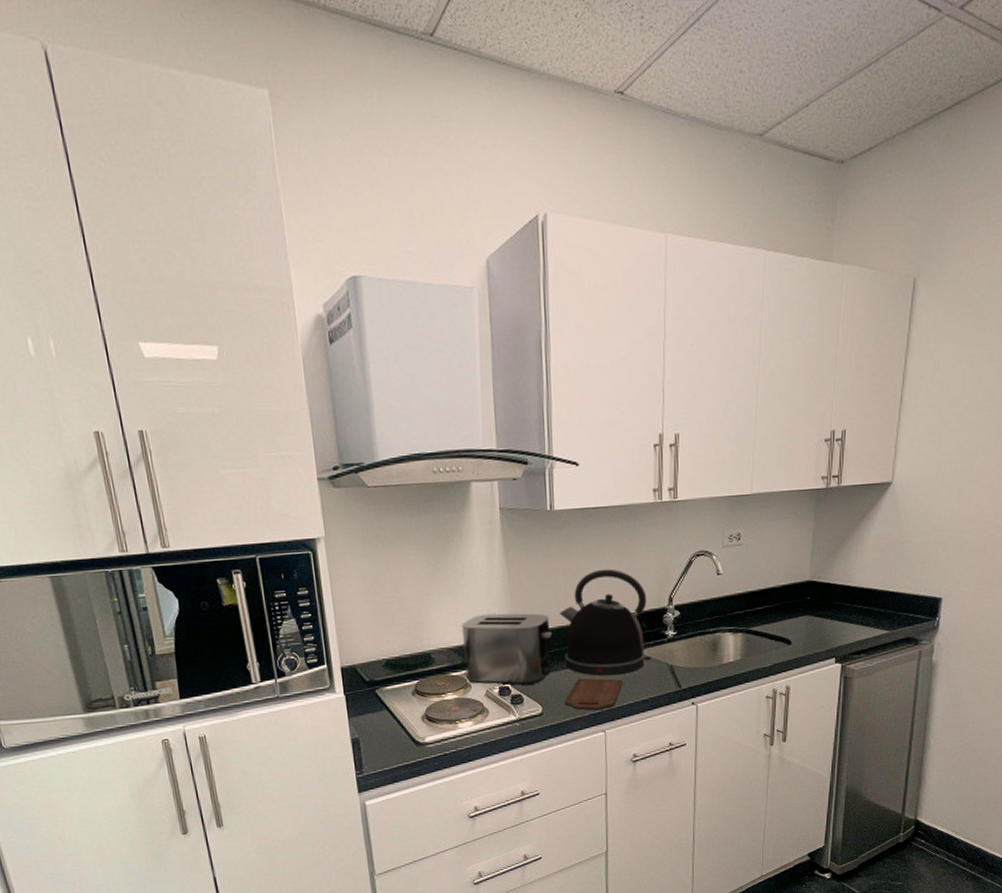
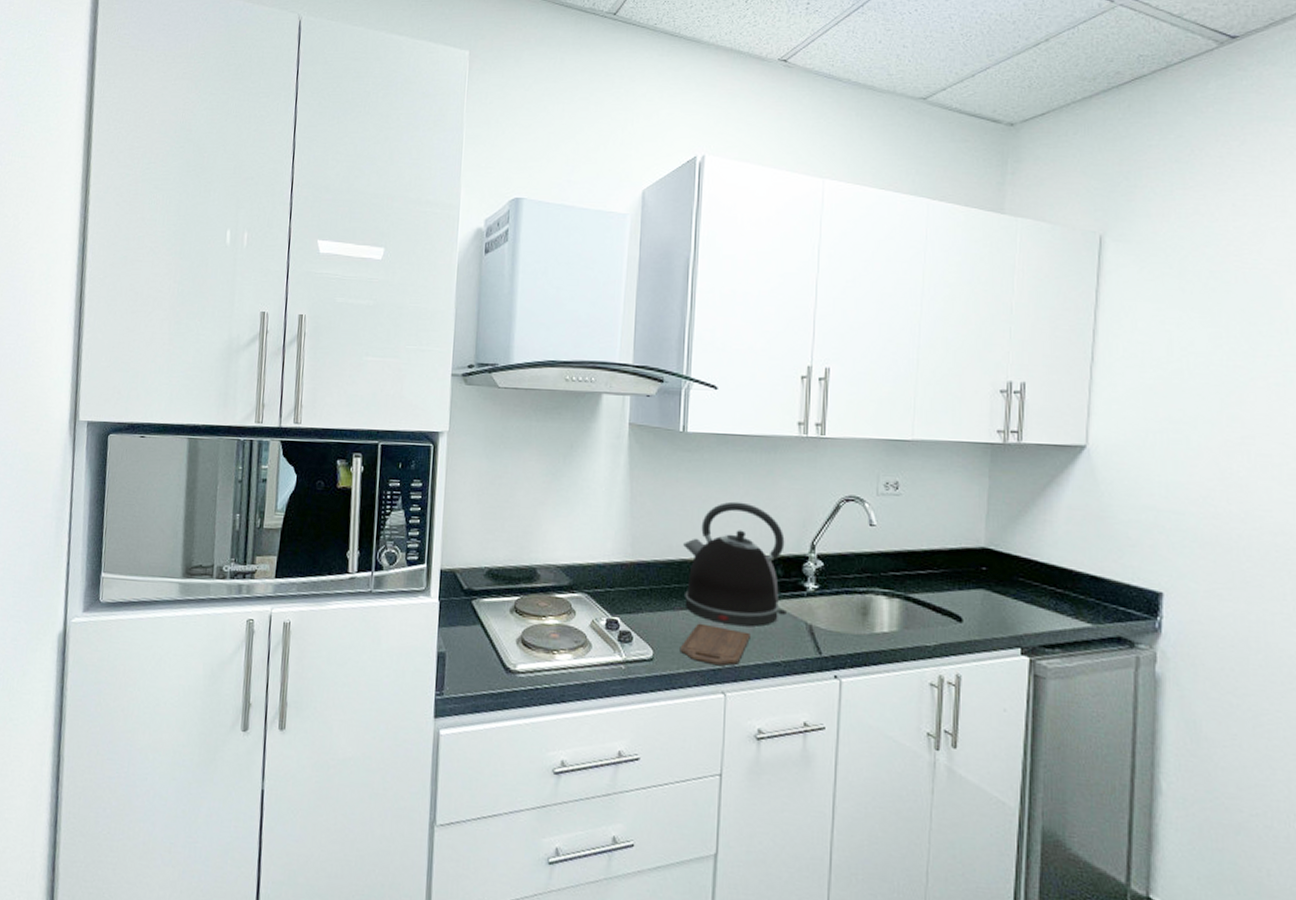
toaster: present [461,613,553,686] -> none [570,534,673,623]

